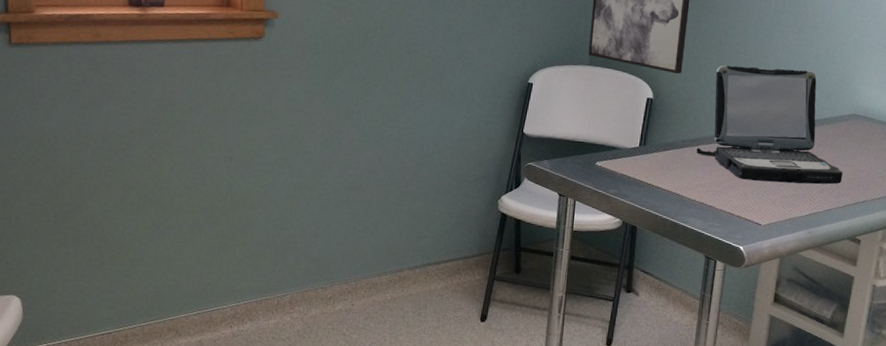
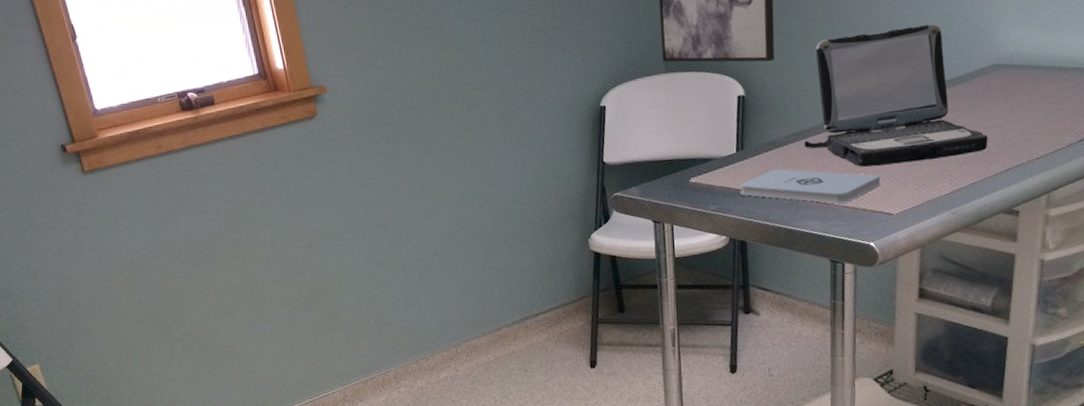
notepad: none [637,167,755,208] -> present [739,169,881,204]

